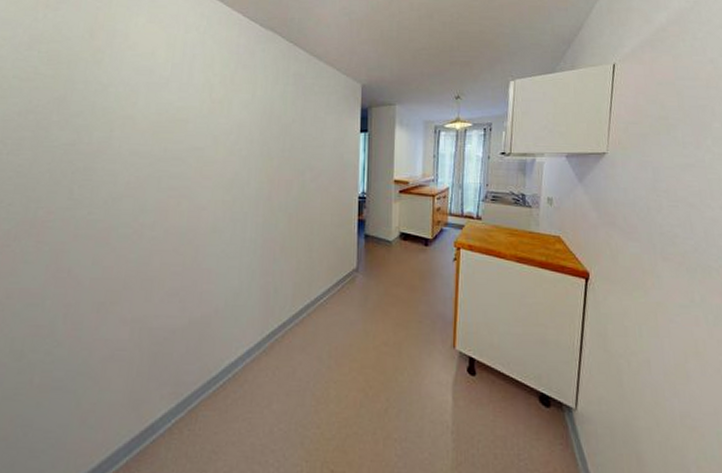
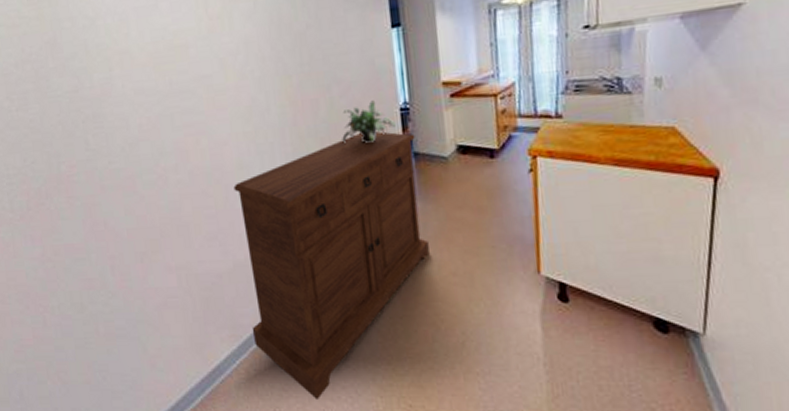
sideboard: none [194,213,368,463] -> present [233,131,429,399]
potted plant: none [307,187,353,222] -> present [342,100,395,145]

